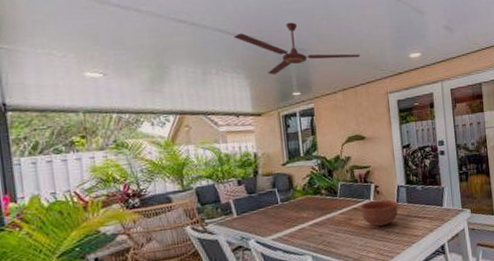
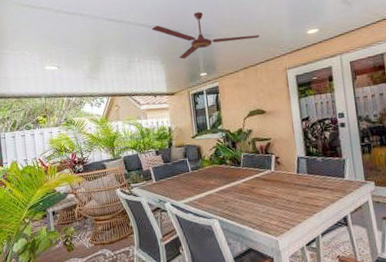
bowl: present [360,199,399,227] -> none [261,170,299,196]

